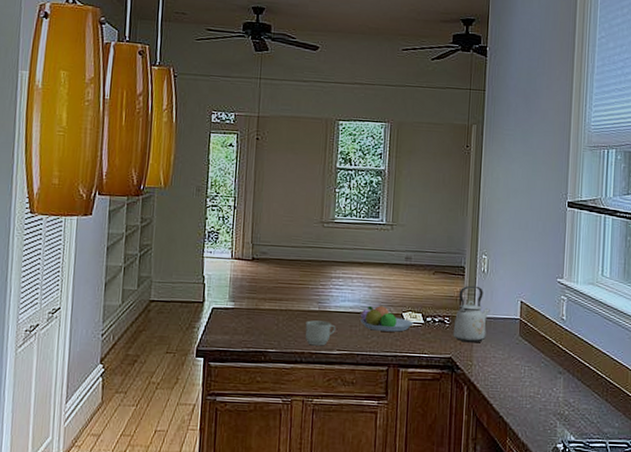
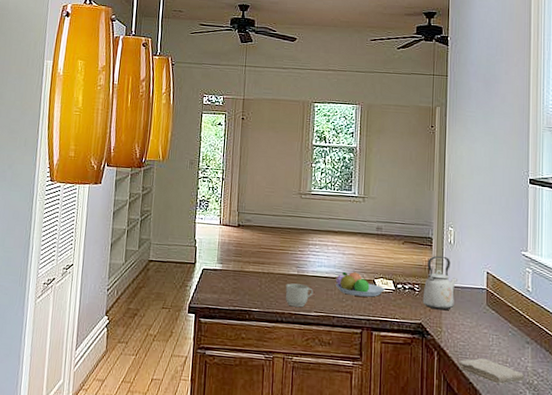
washcloth: none [487,390,556,416] -> present [457,357,525,384]

